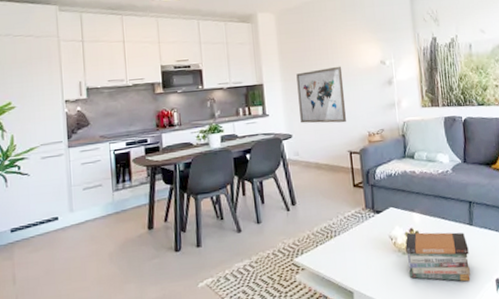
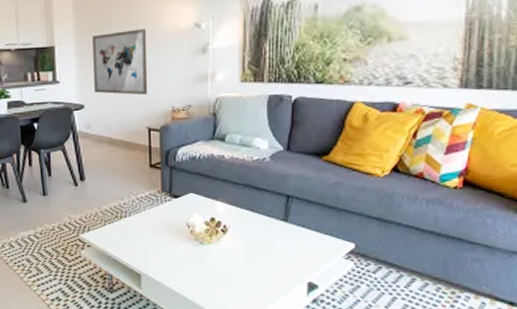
book stack: present [405,232,471,282] -> none [204,221,279,281]

